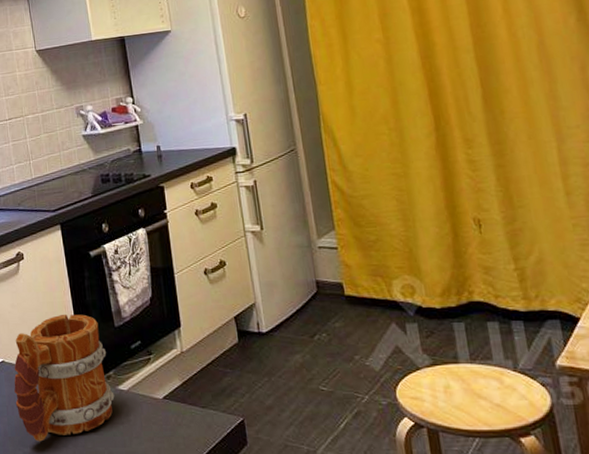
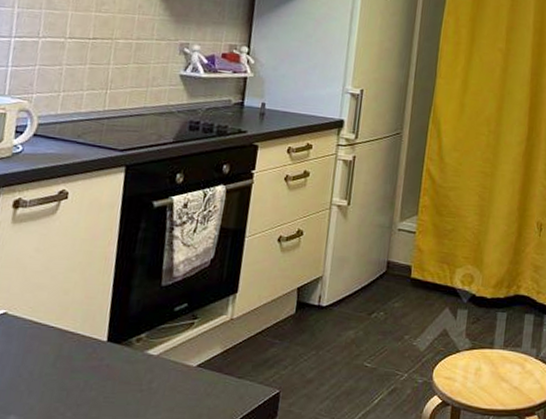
mug: present [14,314,115,442] -> none [8,266,144,409]

